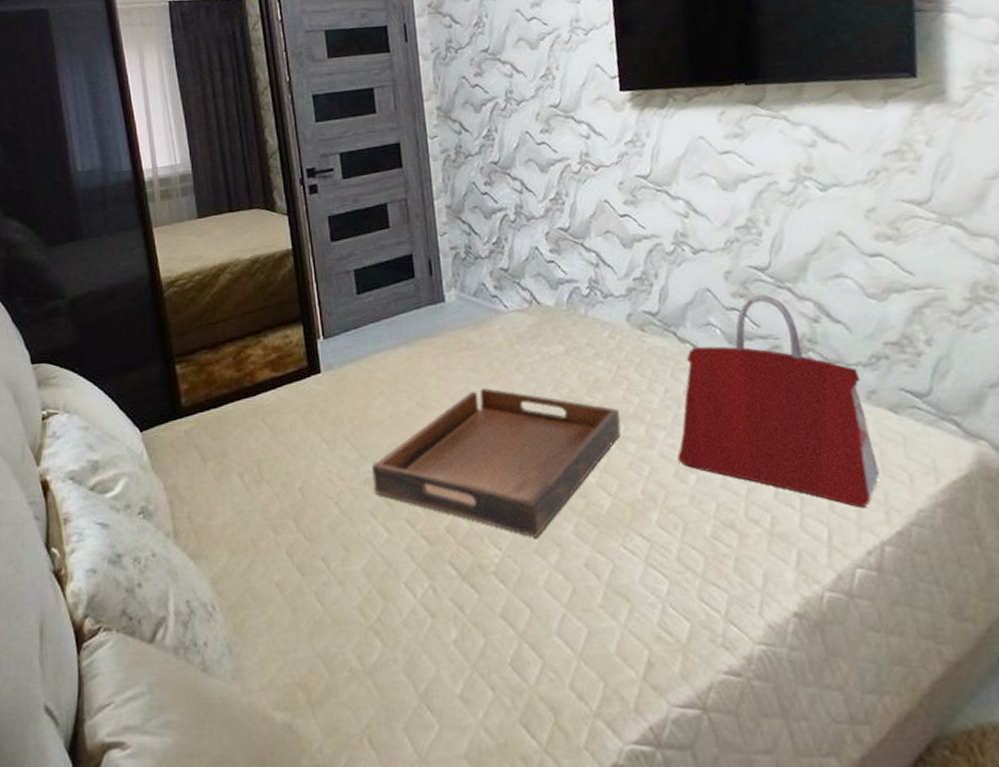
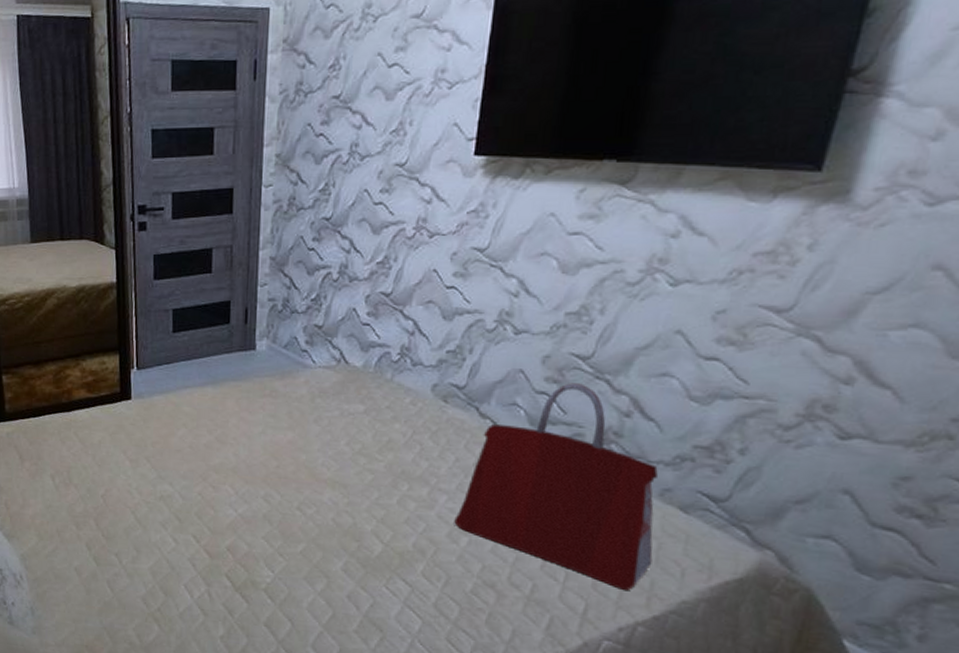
serving tray: present [371,388,622,538] -> none [166,433,407,568]

